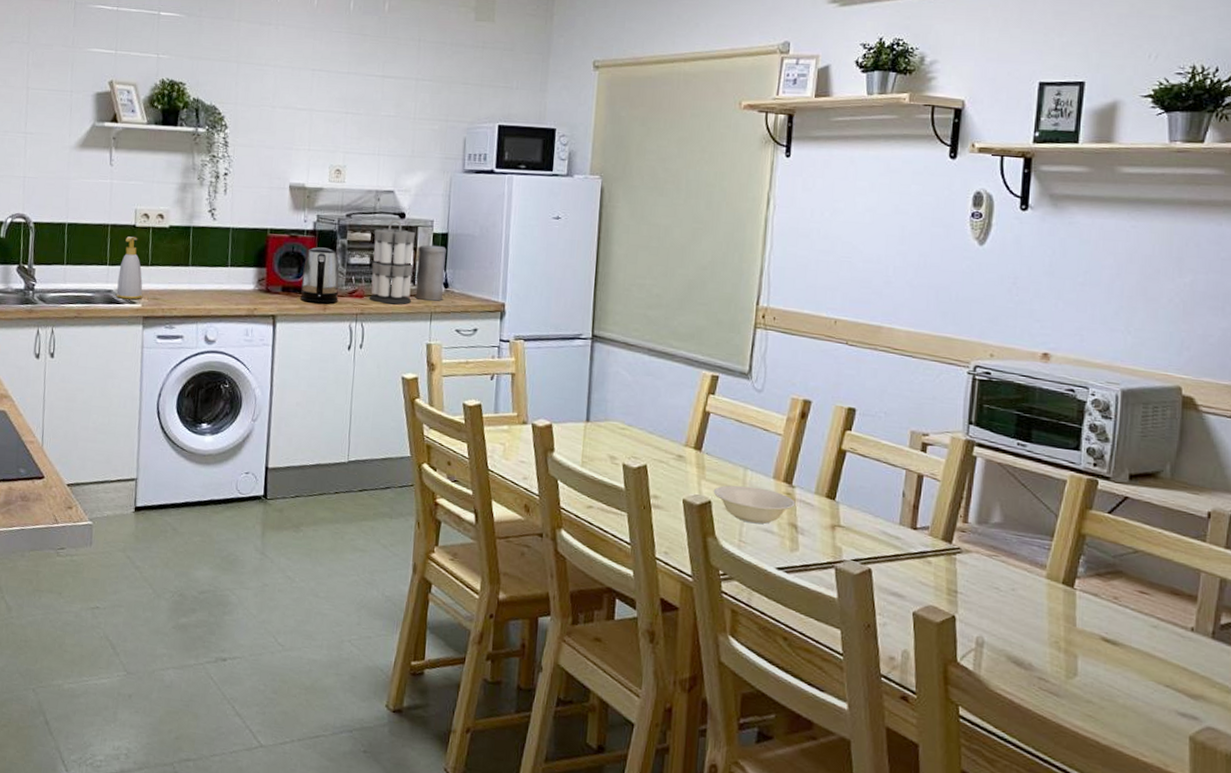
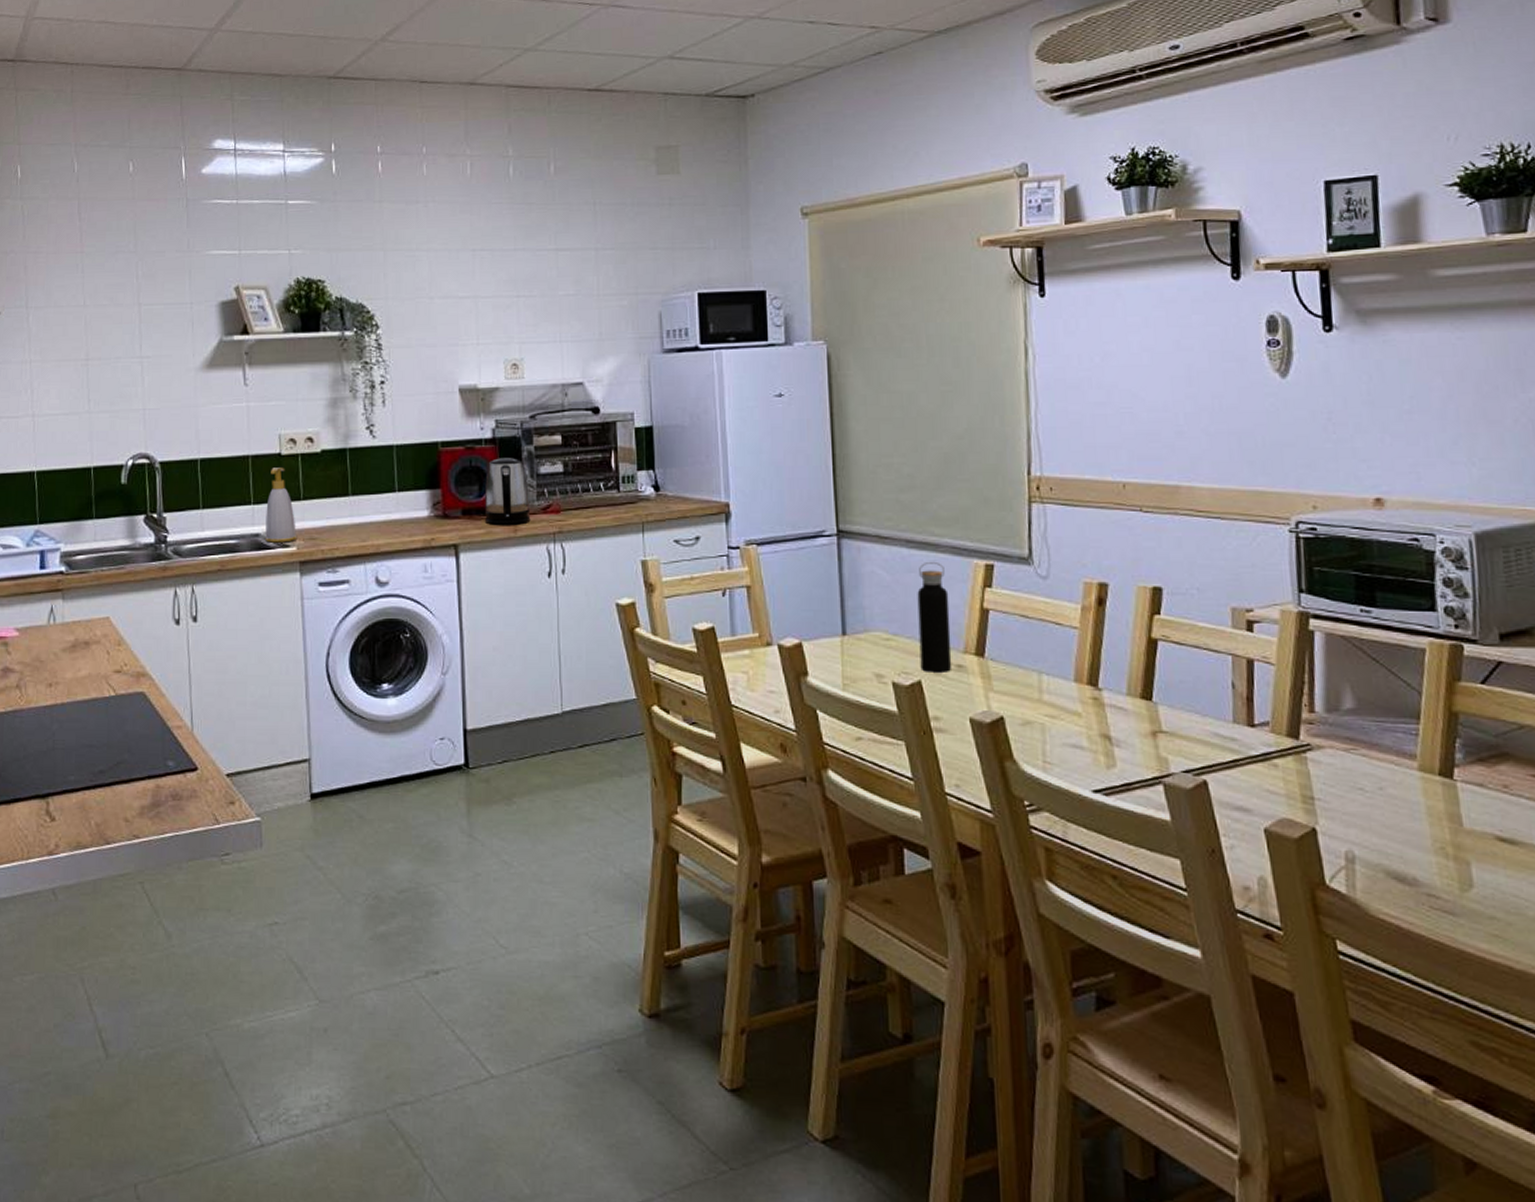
spice rack: present [369,220,416,305] -> none [564,417,617,517]
canister: present [415,245,446,302] -> none [619,442,655,510]
water bottle: none [647,368,679,460] -> present [917,561,952,672]
bowl: present [713,485,796,524] -> none [1004,694,1105,739]

